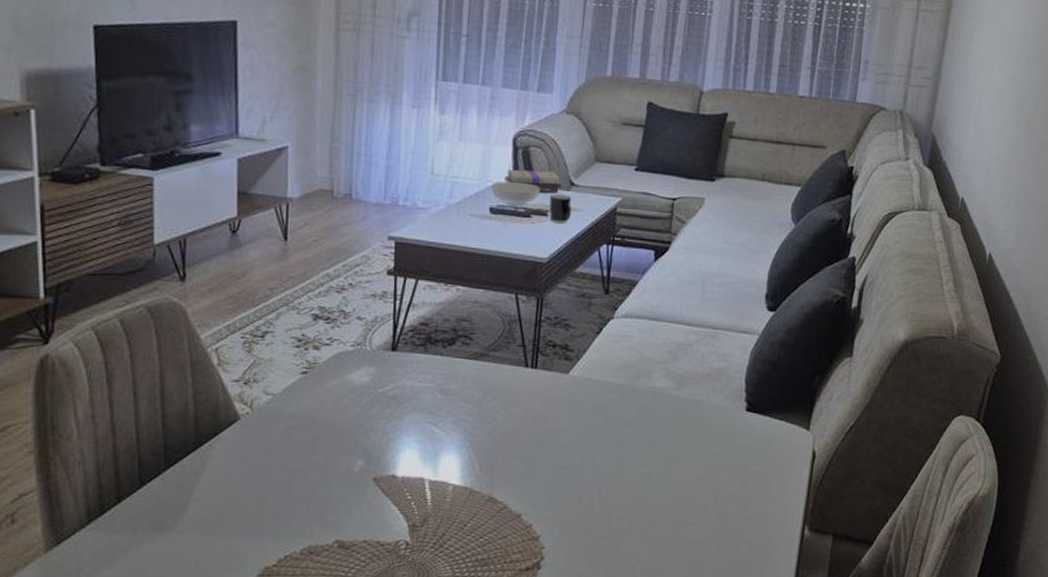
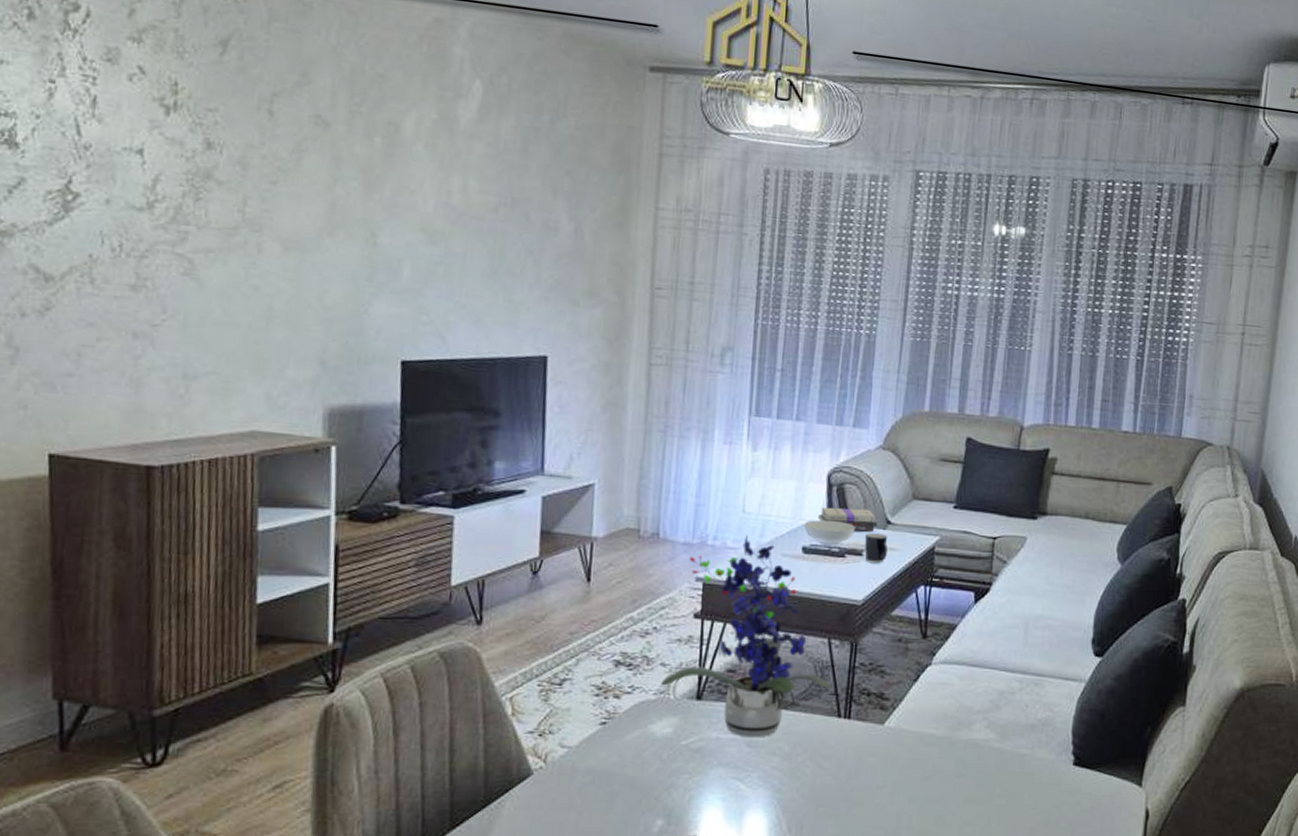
flower arrangement: none [358,196,520,386] -> present [661,535,832,738]

